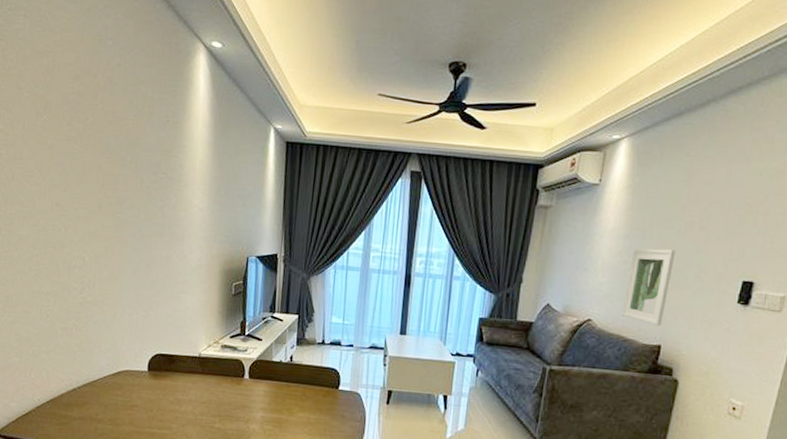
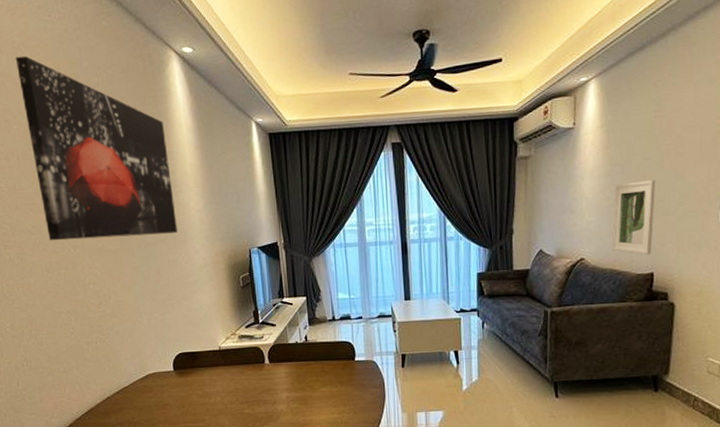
wall art: none [39,24,180,229] -> present [15,55,177,241]

